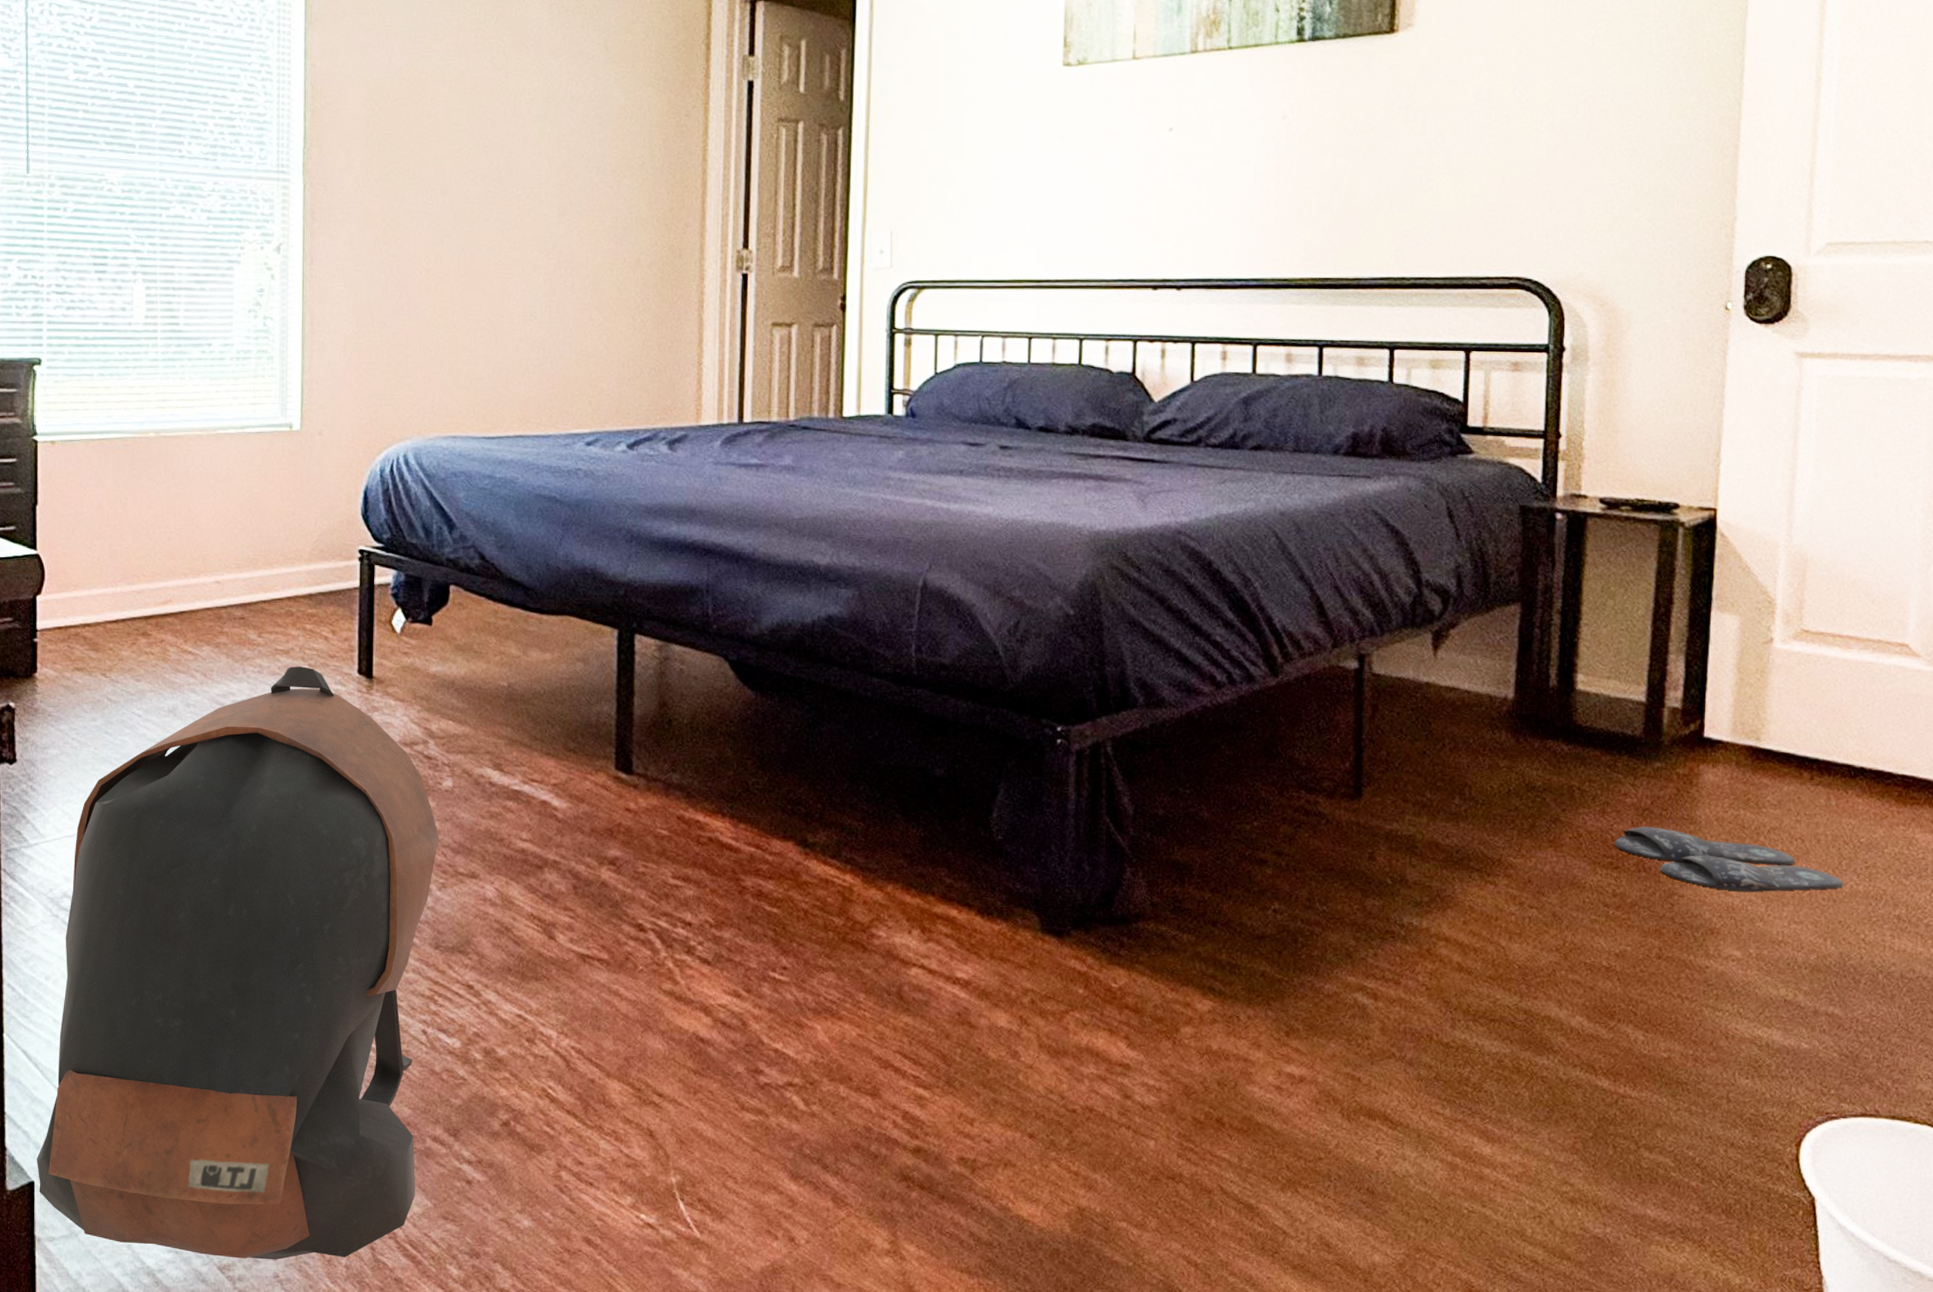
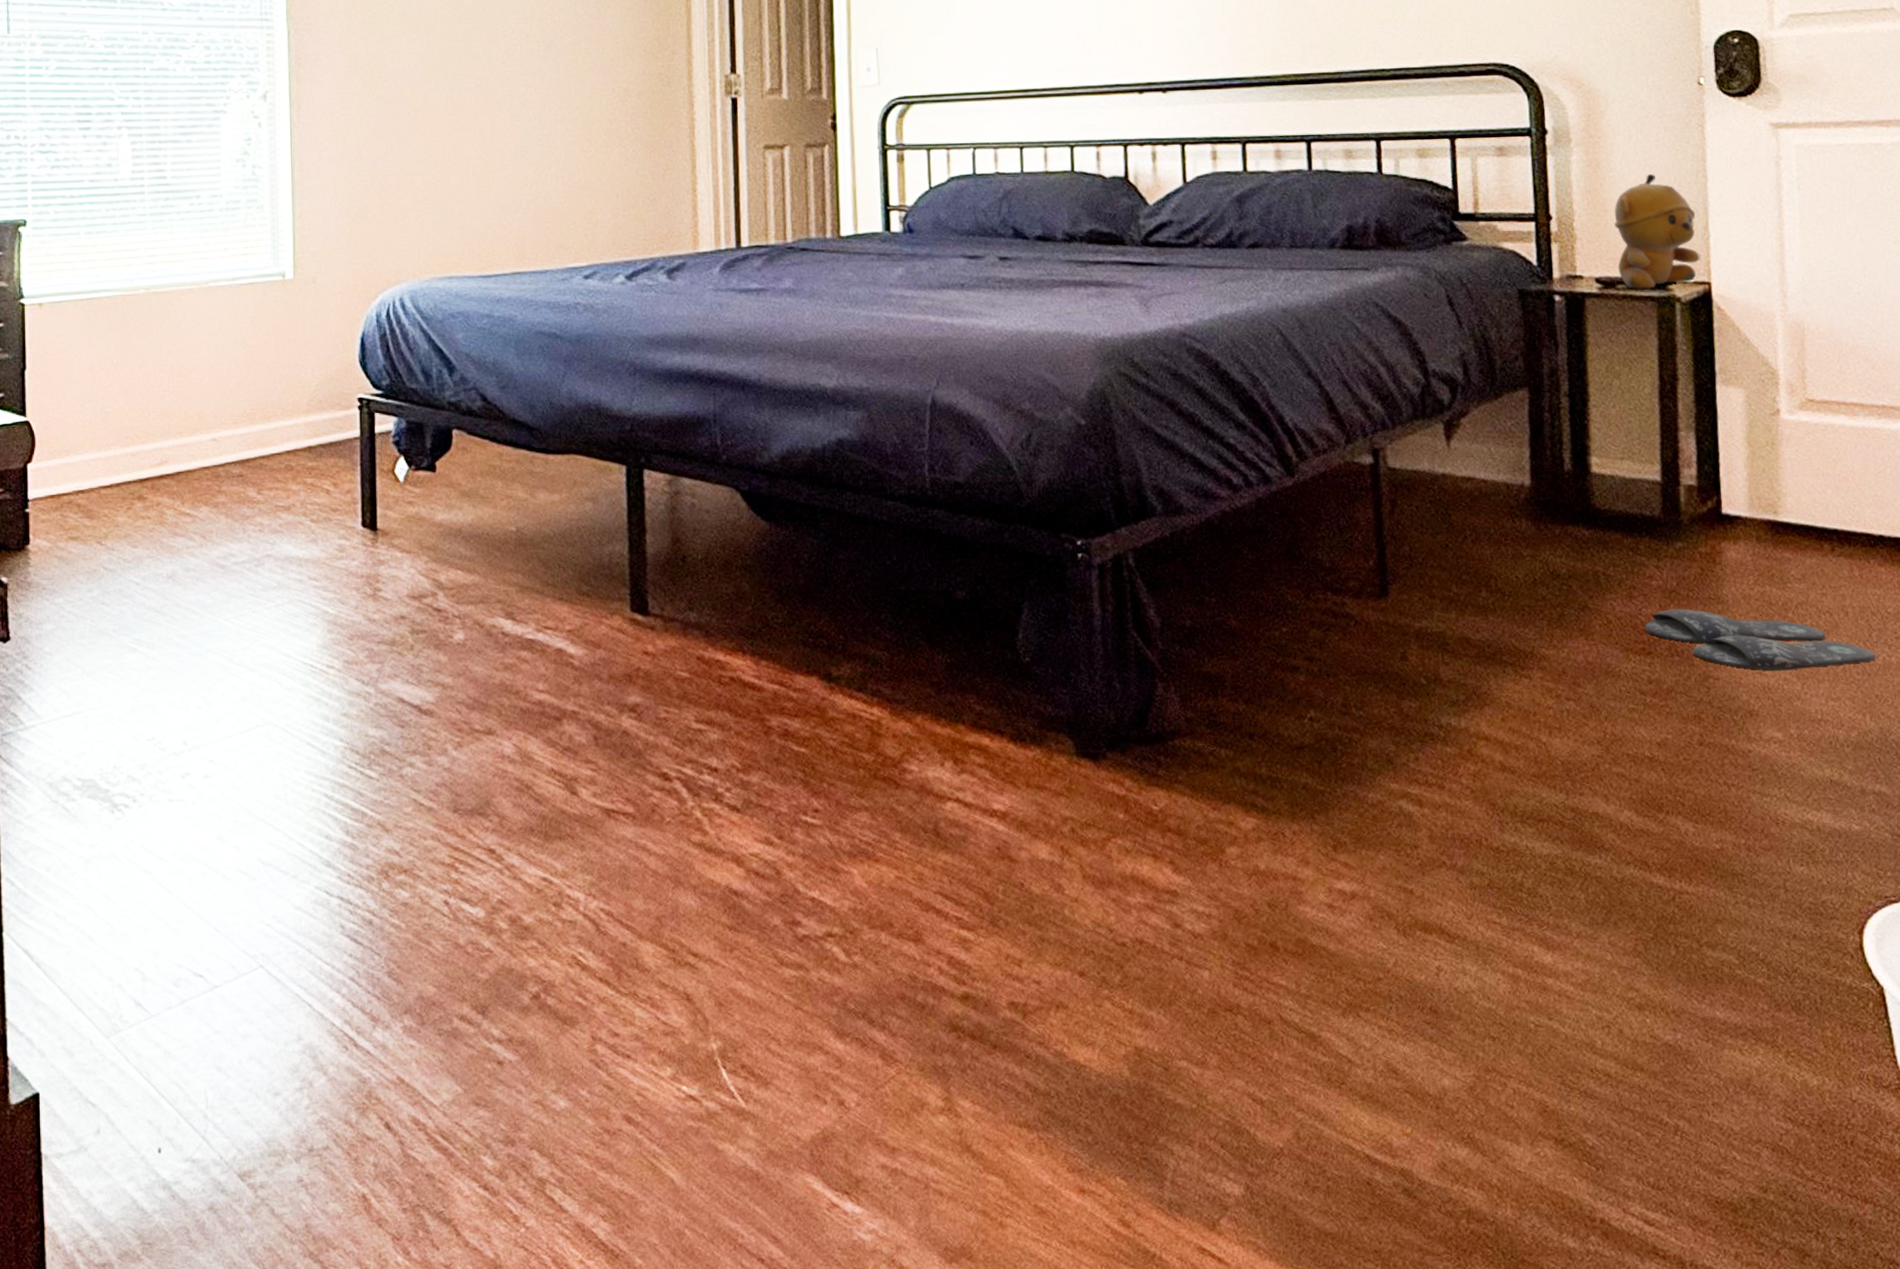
backpack: present [36,666,439,1260] -> none [41,522,453,1164]
stuffed bear: none [1623,396,1709,512] -> present [1614,173,1700,289]

